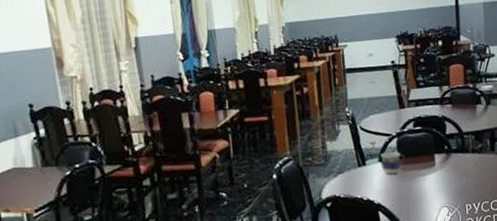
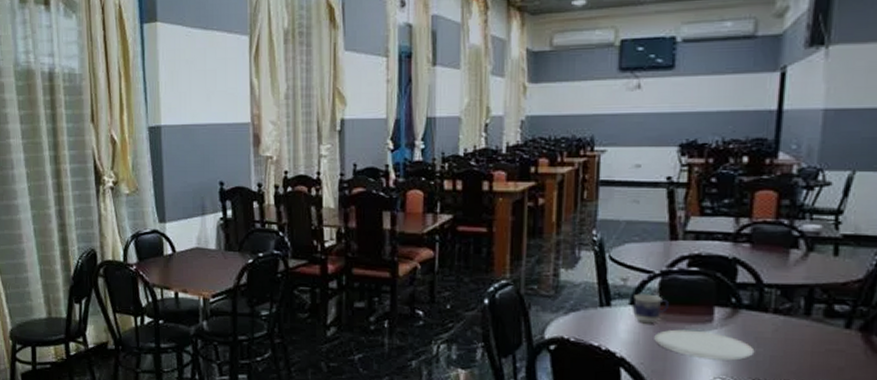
plate: none [398,173,464,195] -> present [654,329,755,361]

